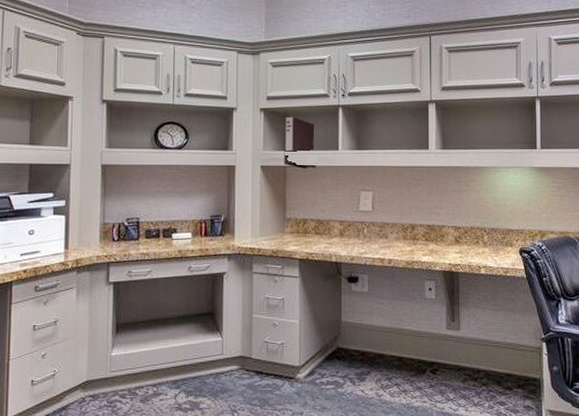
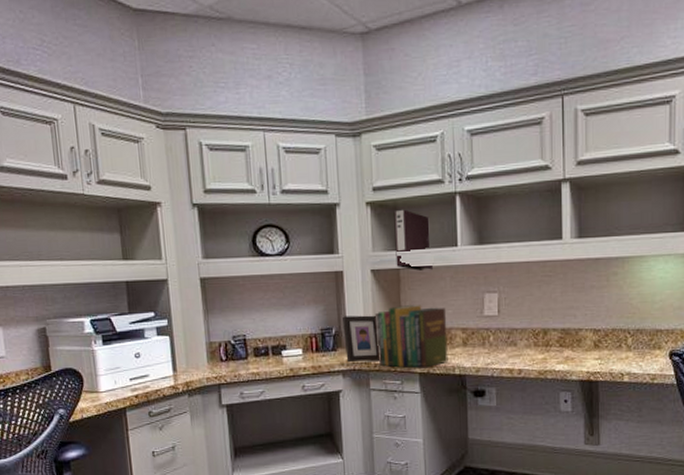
picture frame: none [231,205,263,247] -> present [343,315,379,363]
books: none [261,198,326,255] -> present [374,305,448,368]

